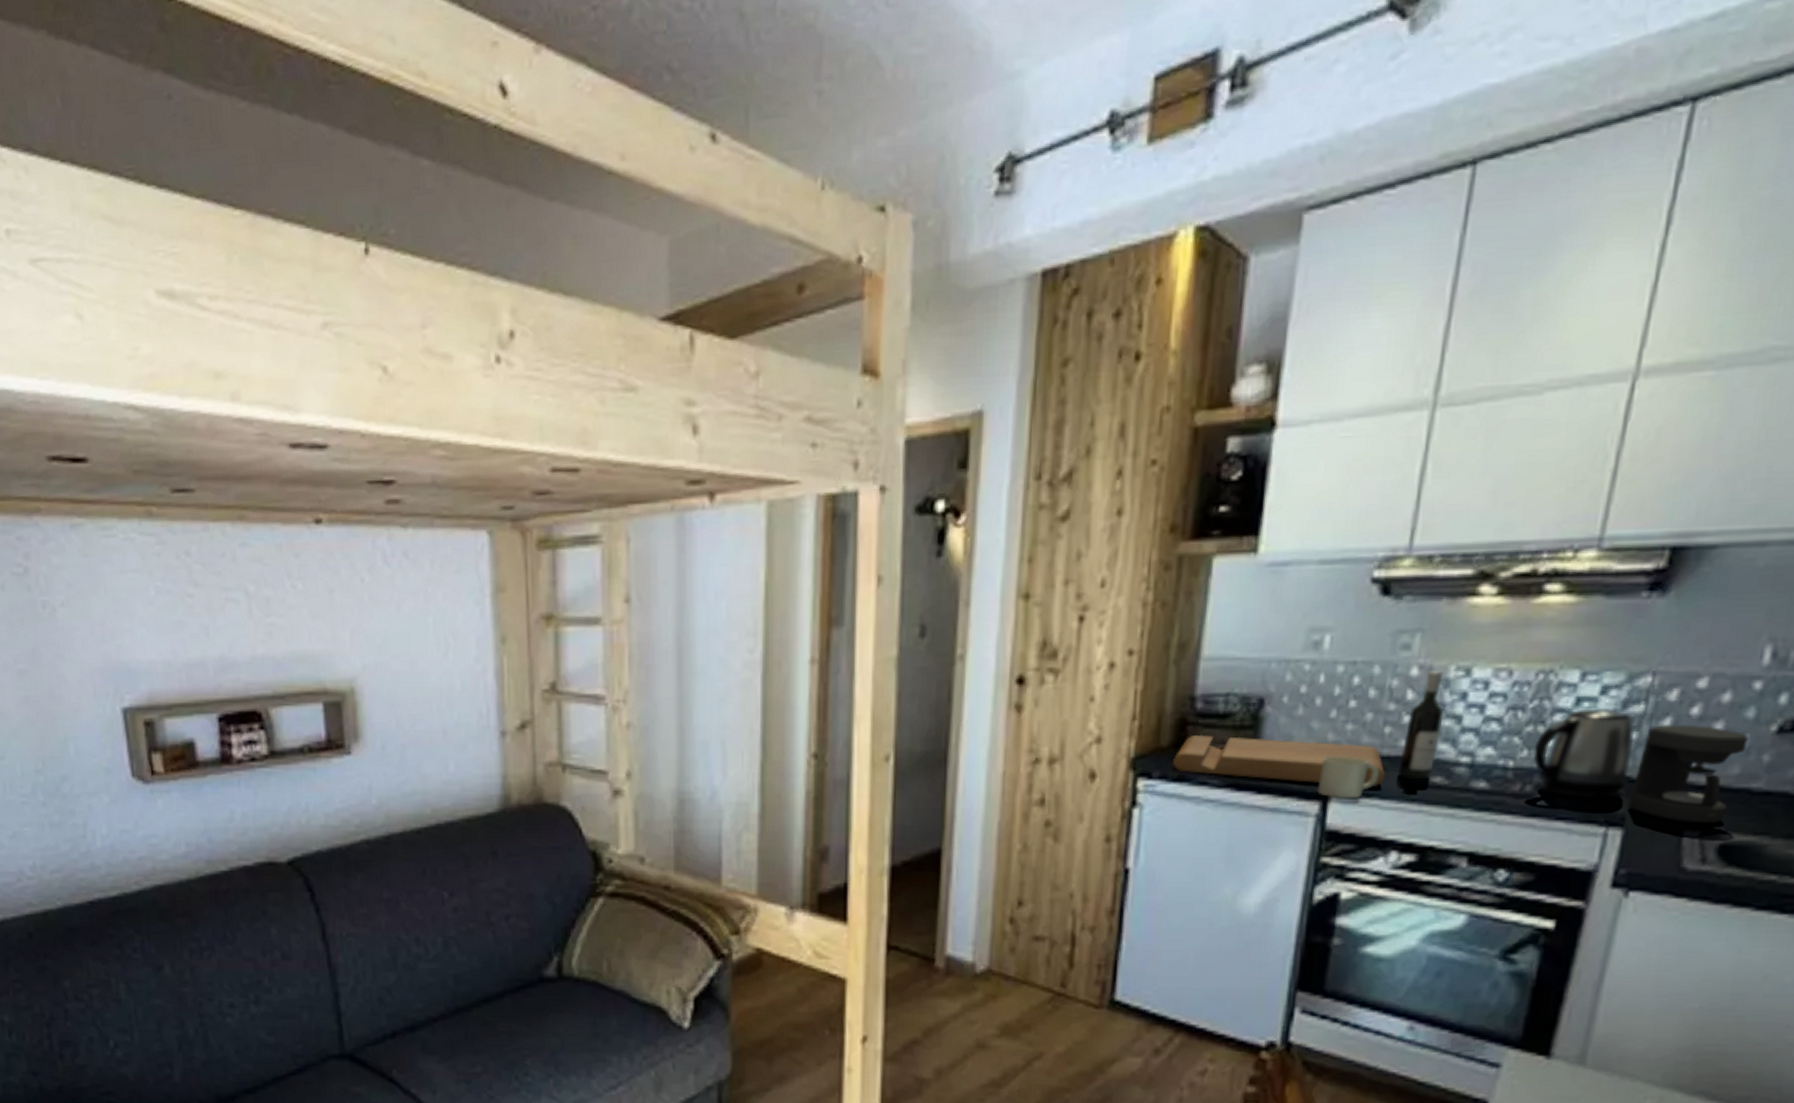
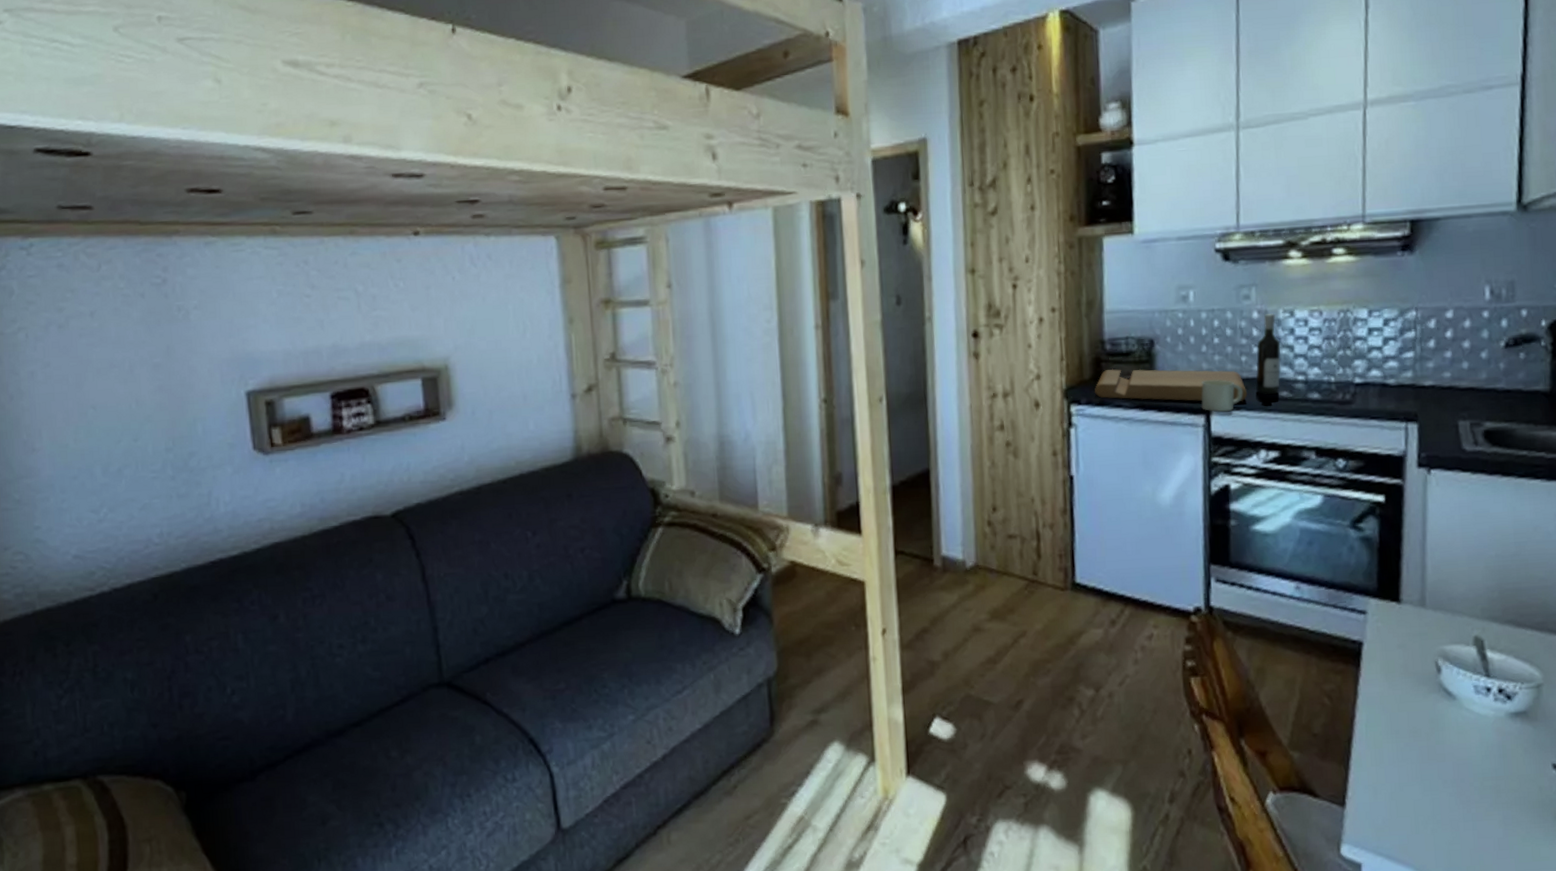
kettle: present [1532,709,1636,802] -> none [1346,336,1414,404]
coffee maker: present [1627,724,1749,824] -> none [1417,344,1488,417]

